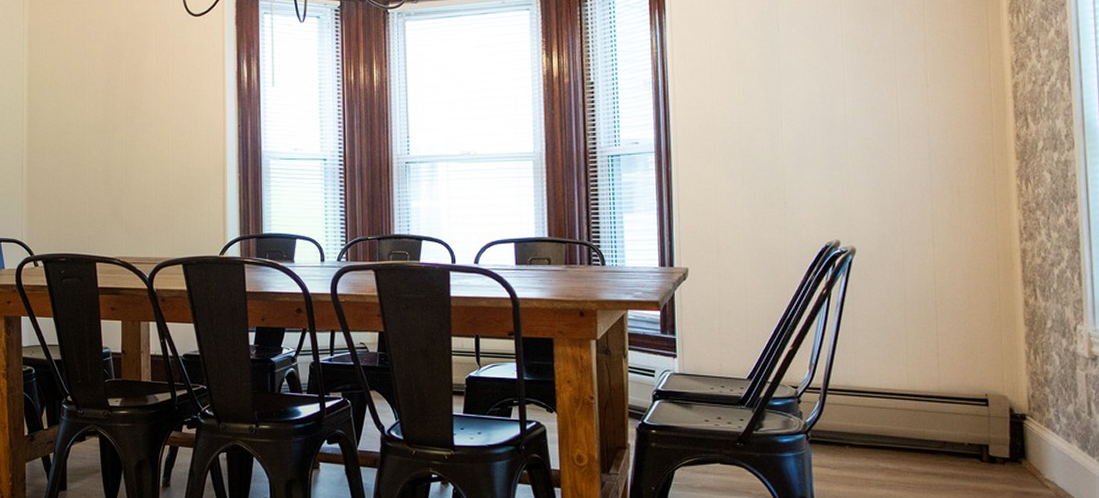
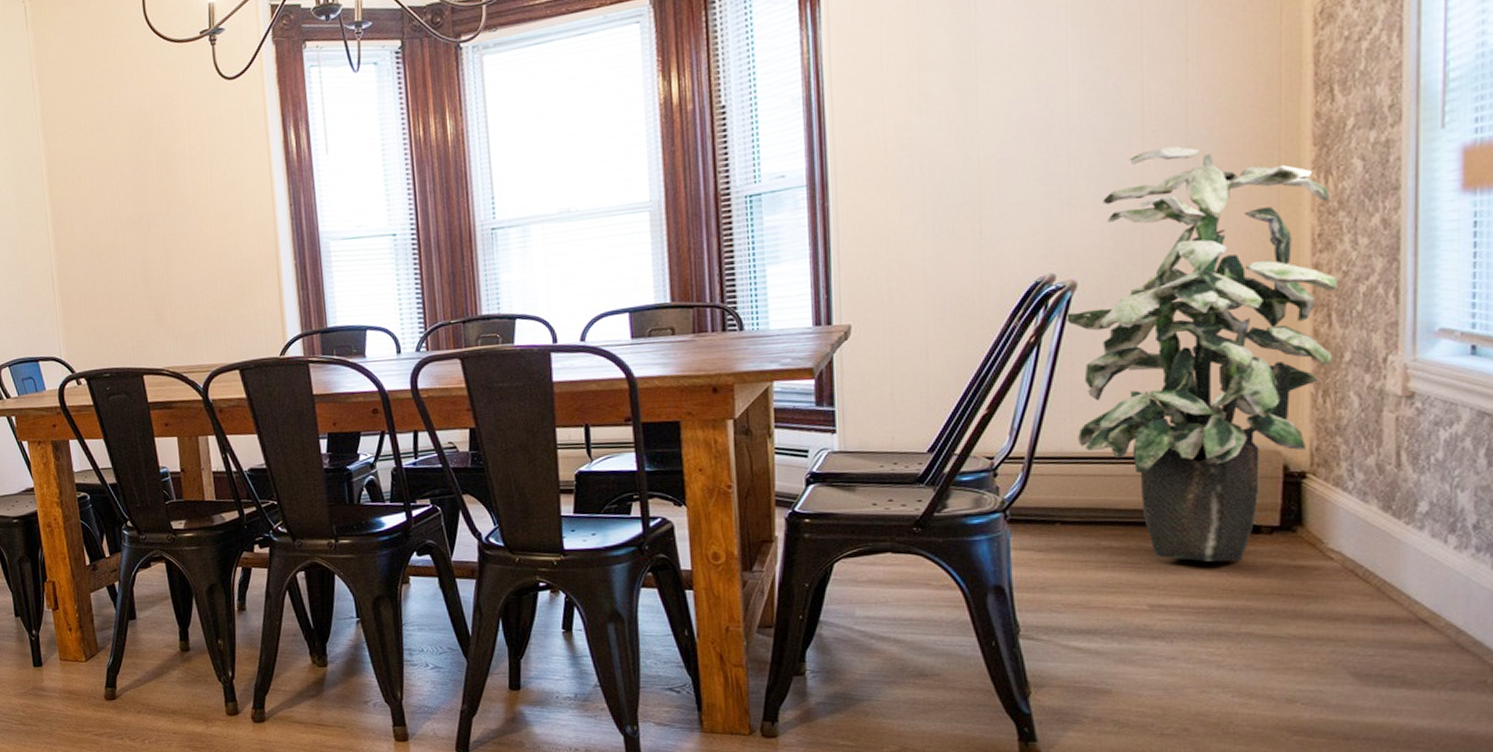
indoor plant: none [848,150,1040,486] -> present [1065,146,1339,563]

